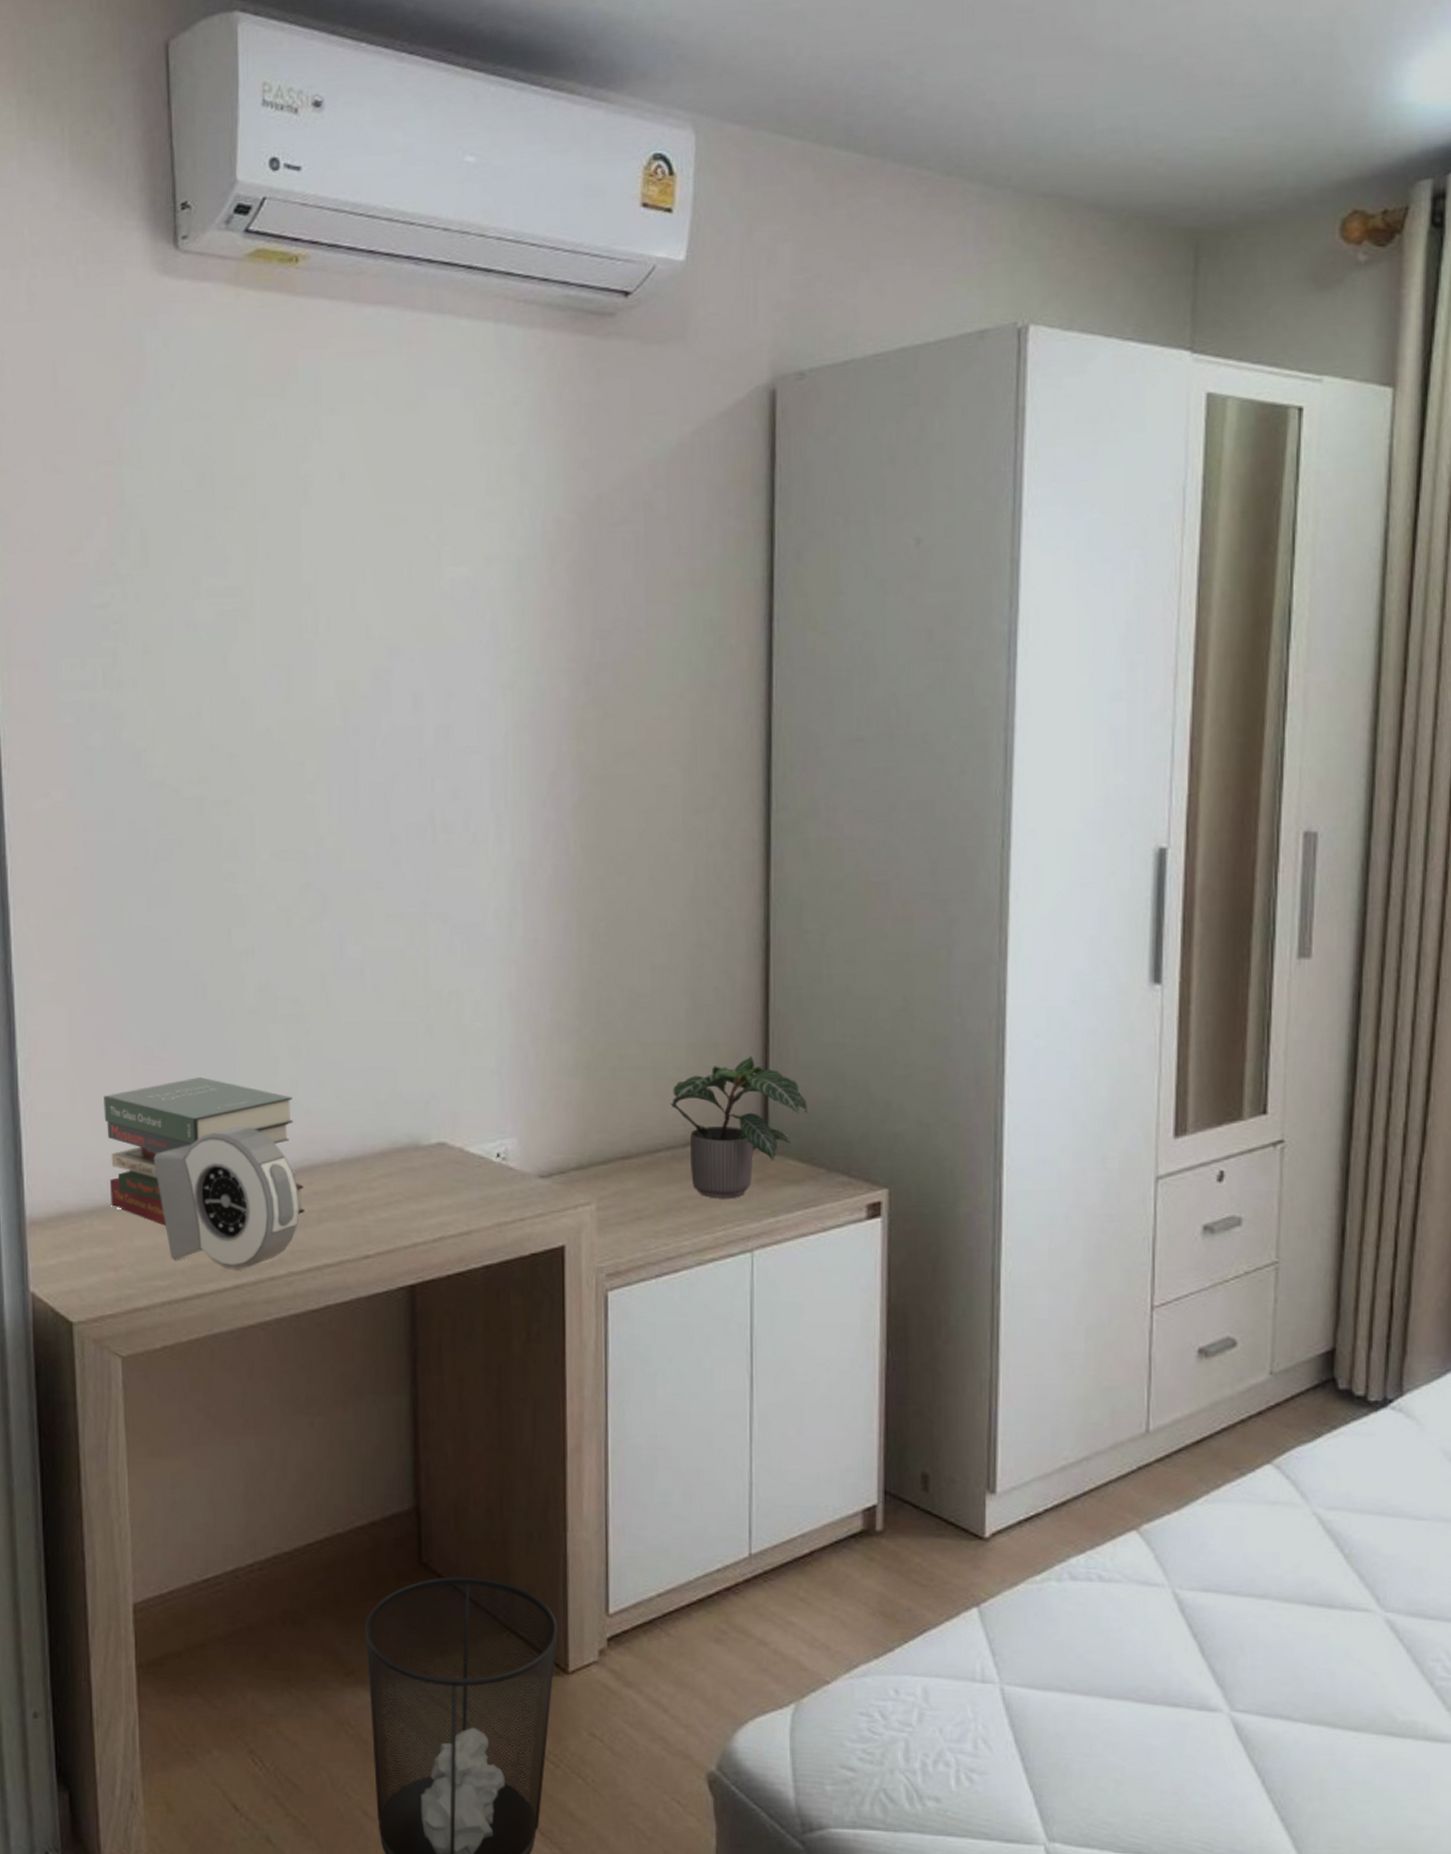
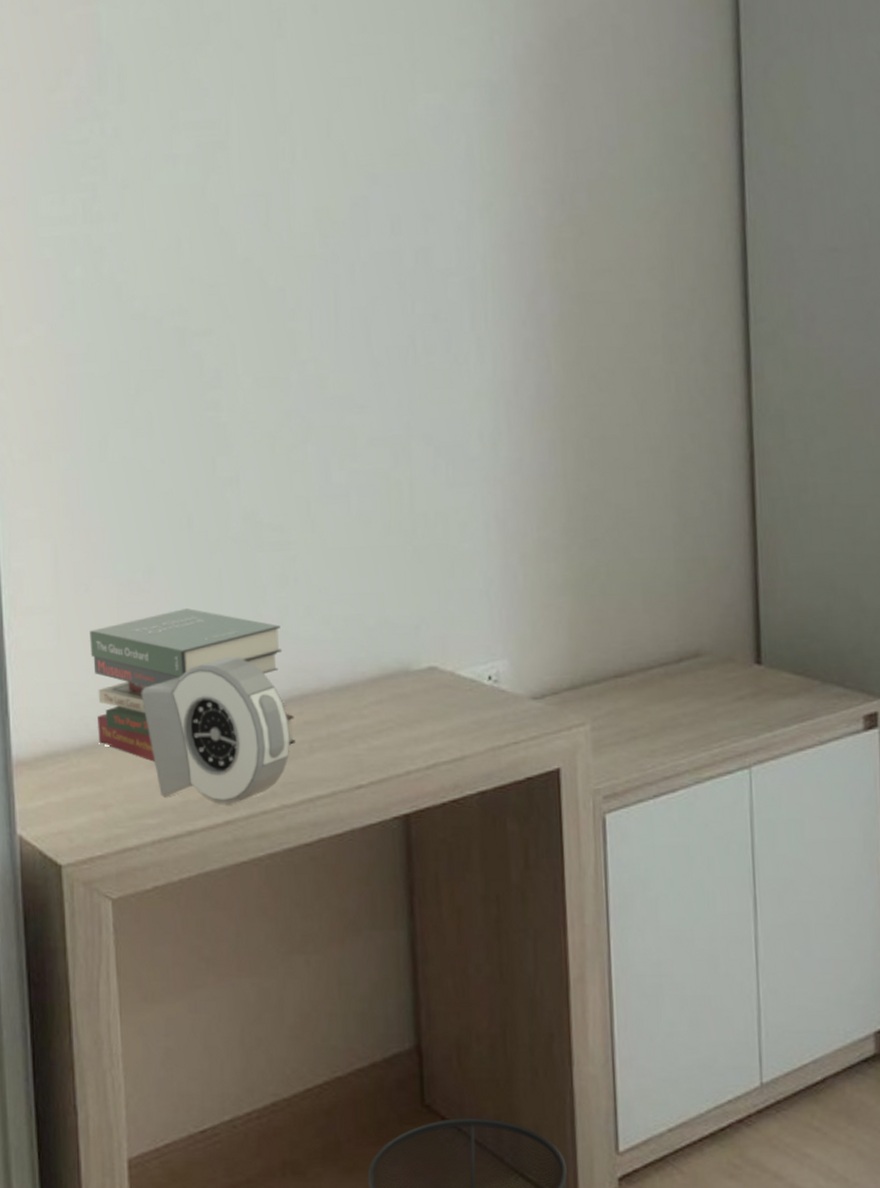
potted plant: present [670,1056,807,1198] -> none [661,569,799,714]

